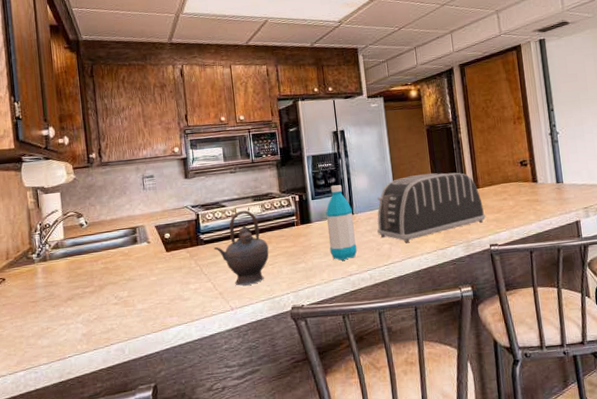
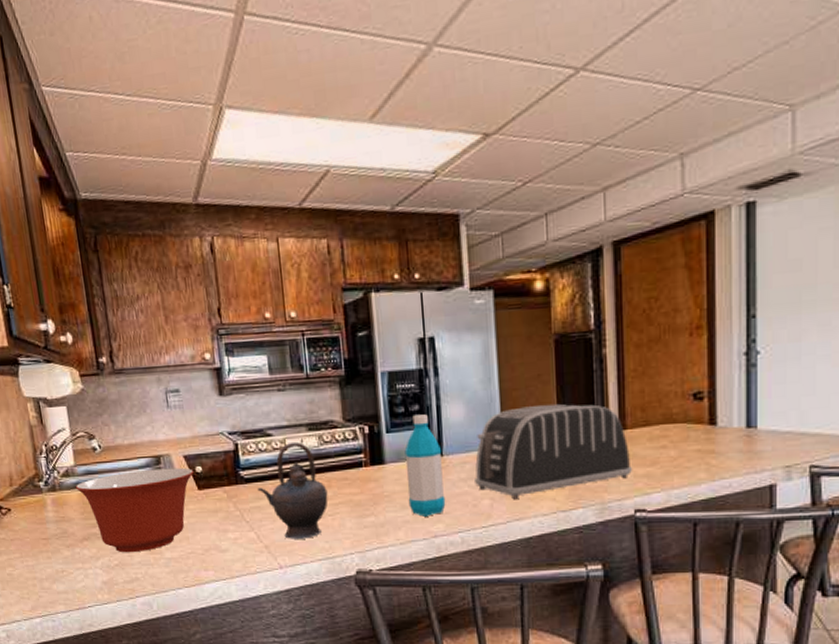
mixing bowl: none [63,235,164,308] -> present [75,467,194,553]

